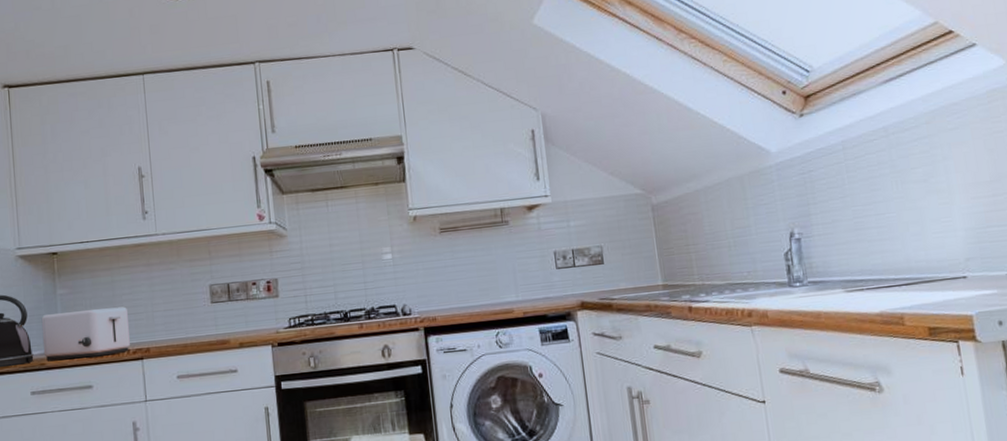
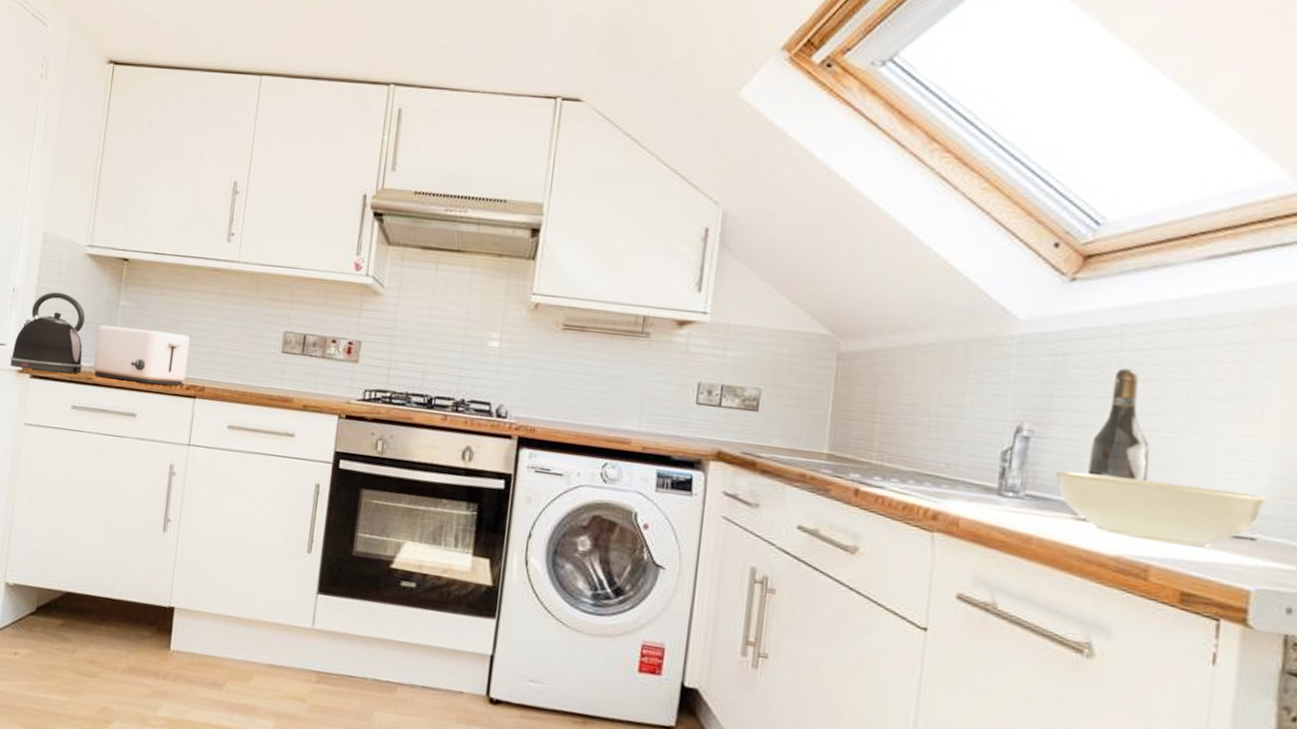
bowl: none [824,244,967,297] -> present [1055,469,1269,548]
wine bottle: none [842,172,887,257] -> present [1088,368,1150,482]

